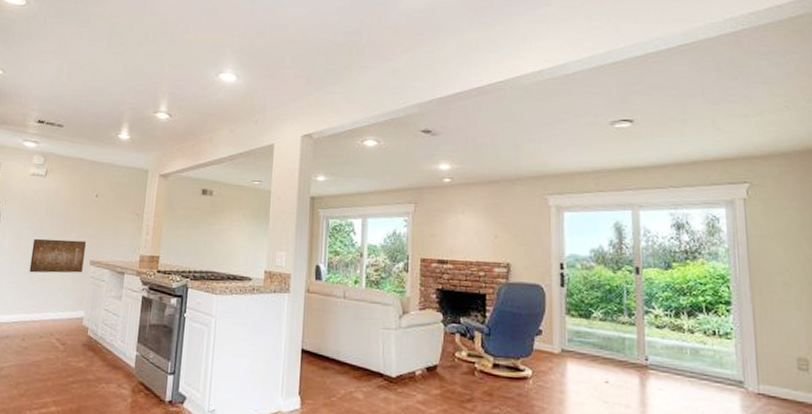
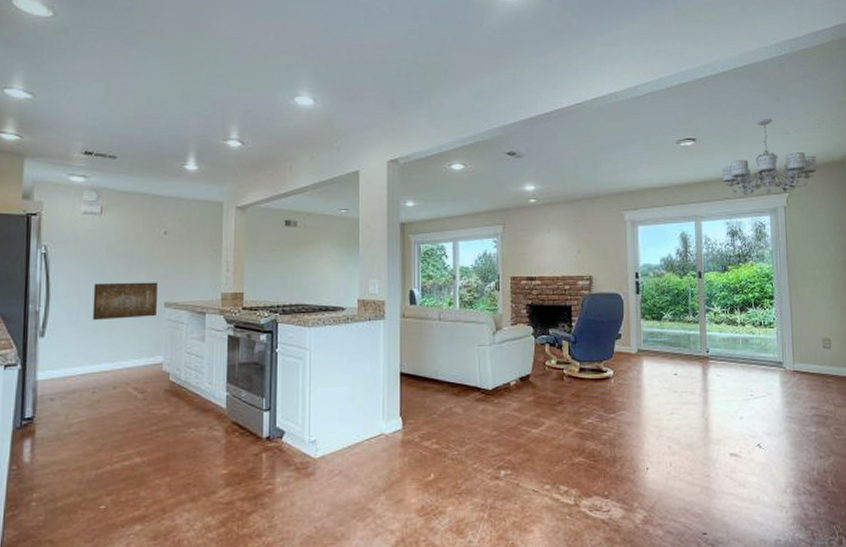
chandelier: none [666,99,786,186] -> present [723,118,817,196]

